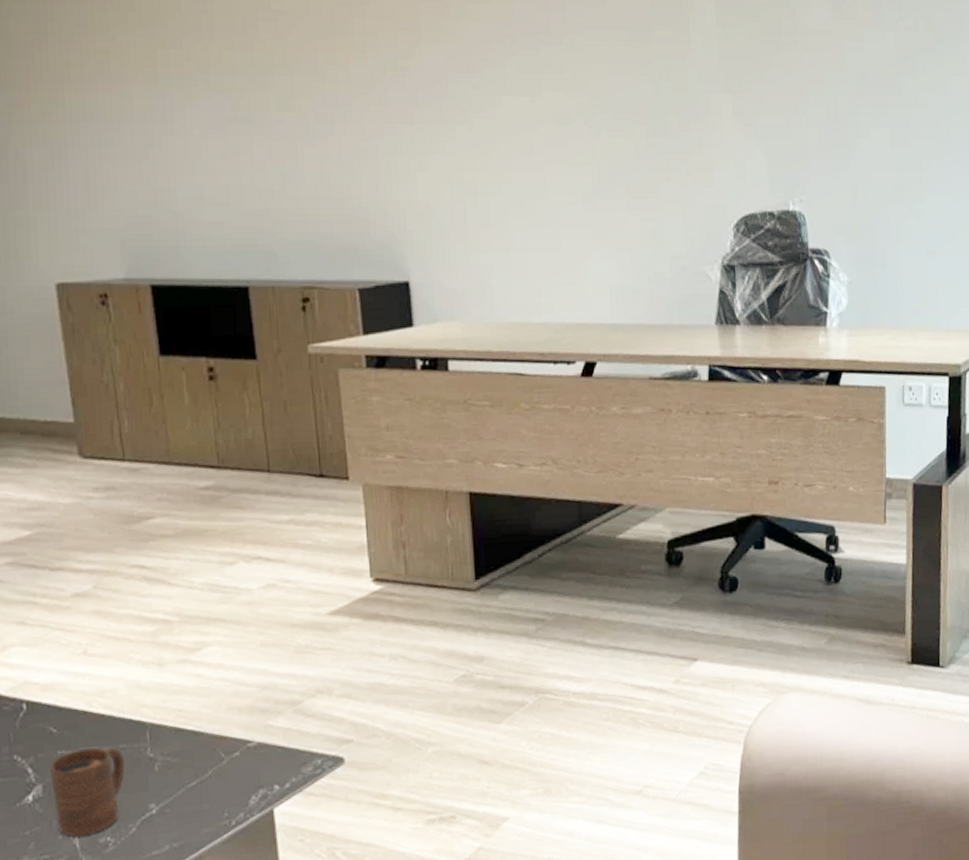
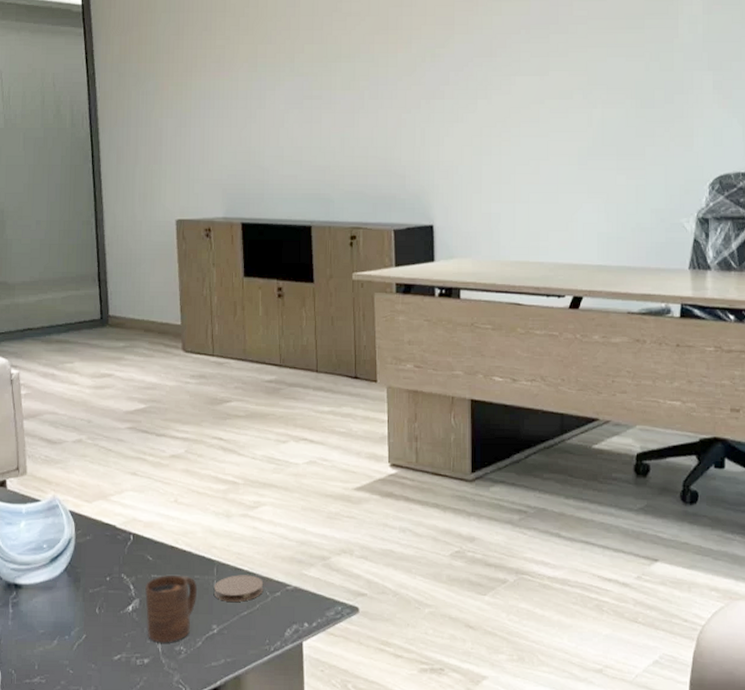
coaster: none [147,735,217,773] -> present [213,575,264,602]

